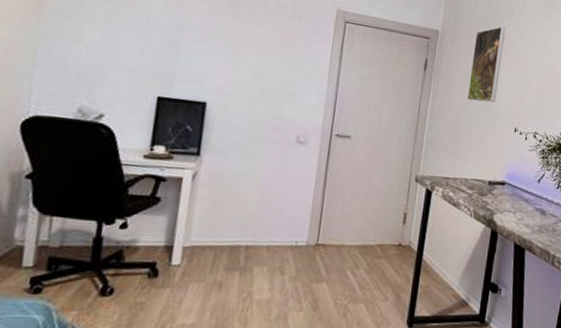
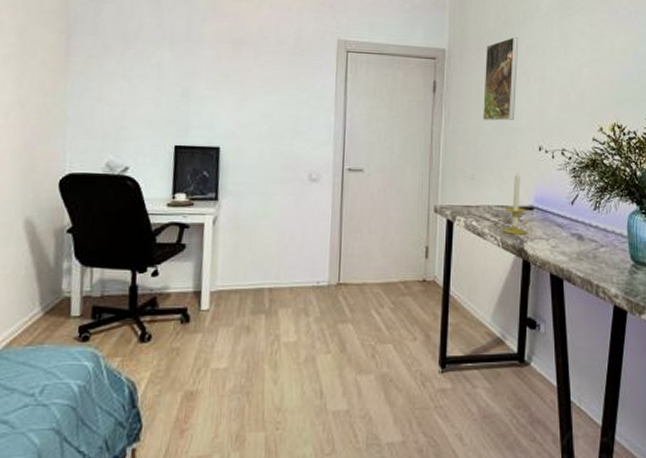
candle: none [476,149,498,207] -> present [503,171,526,235]

